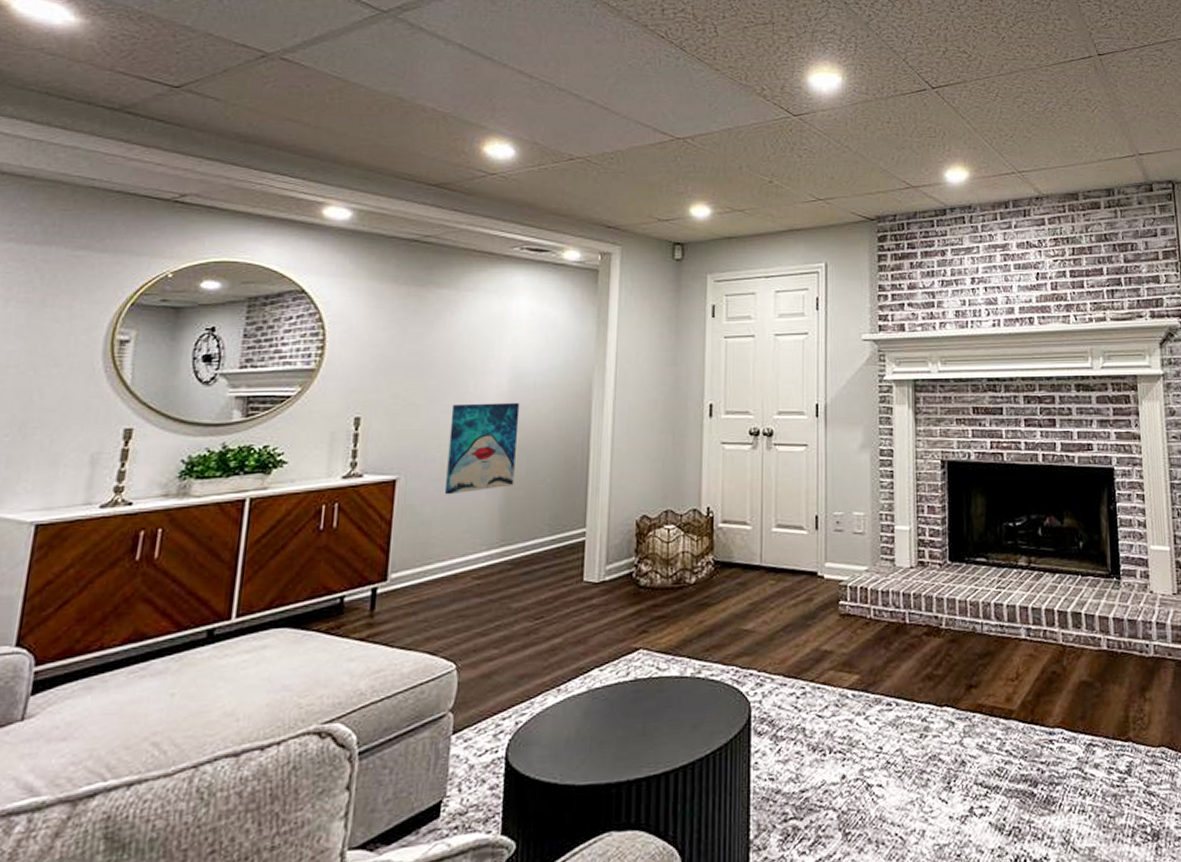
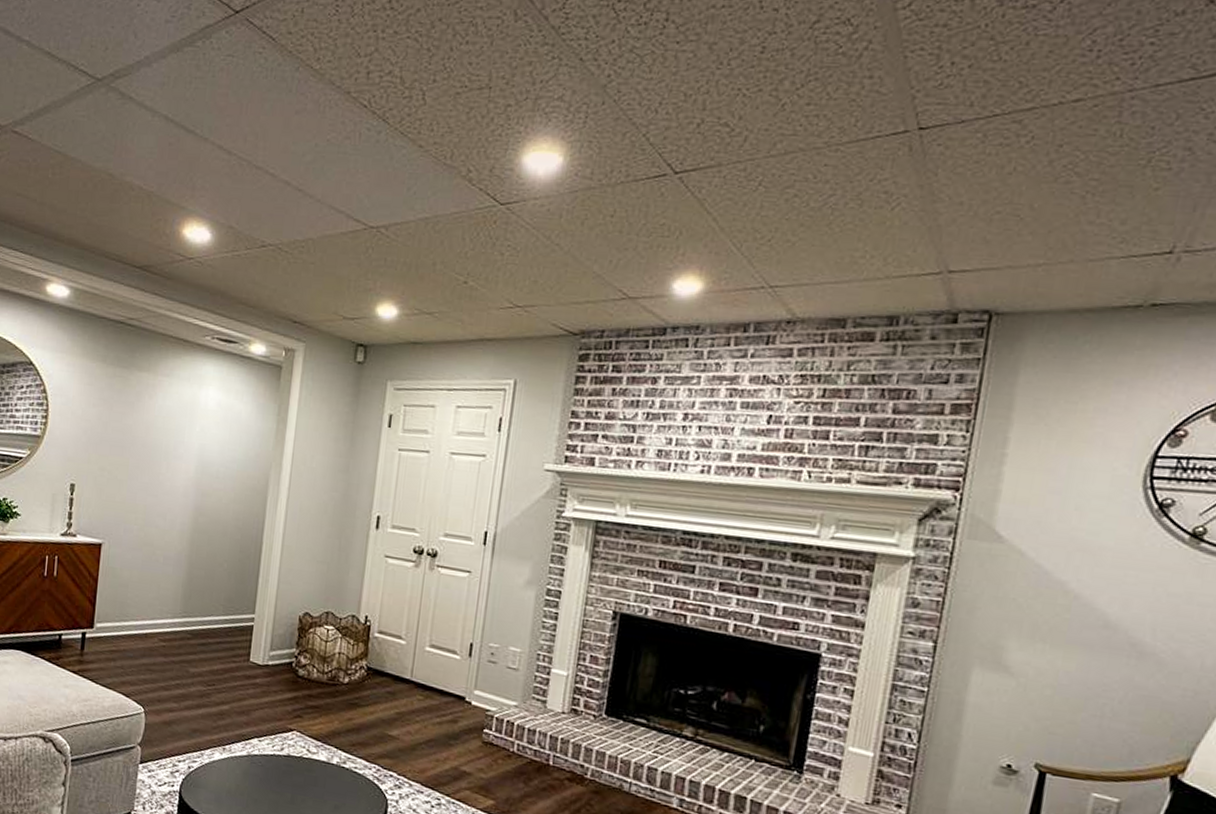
wall art: present [444,402,520,495] -> none [139,483,204,566]

